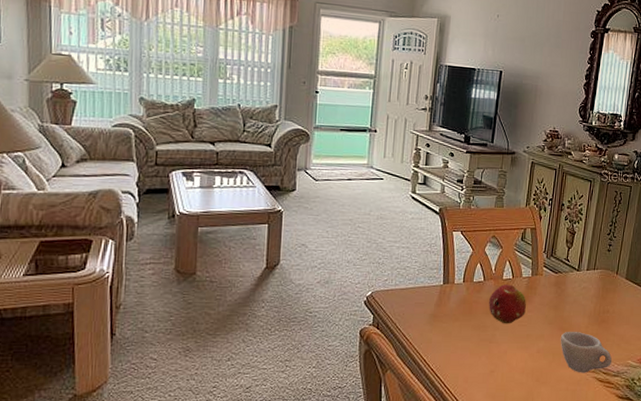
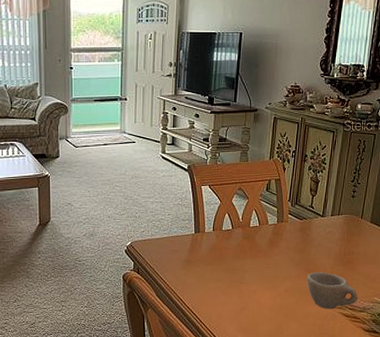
fruit: present [489,284,526,324] -> none [238,231,273,267]

